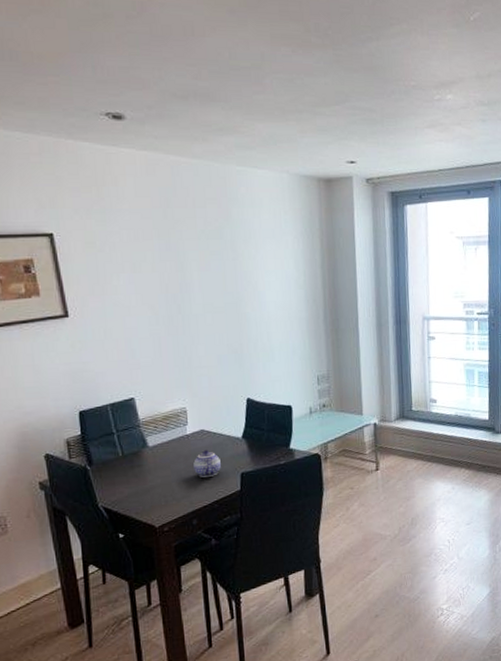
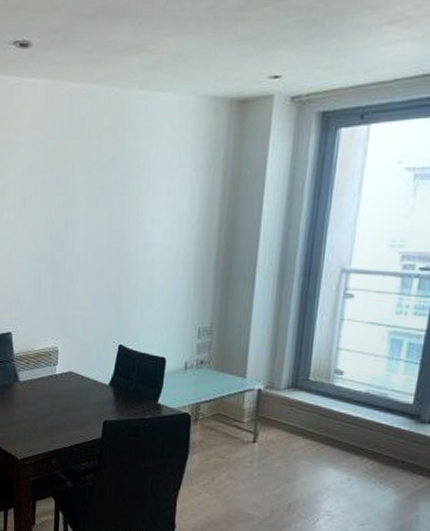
teapot: present [193,450,221,478] -> none [59,392,85,420]

